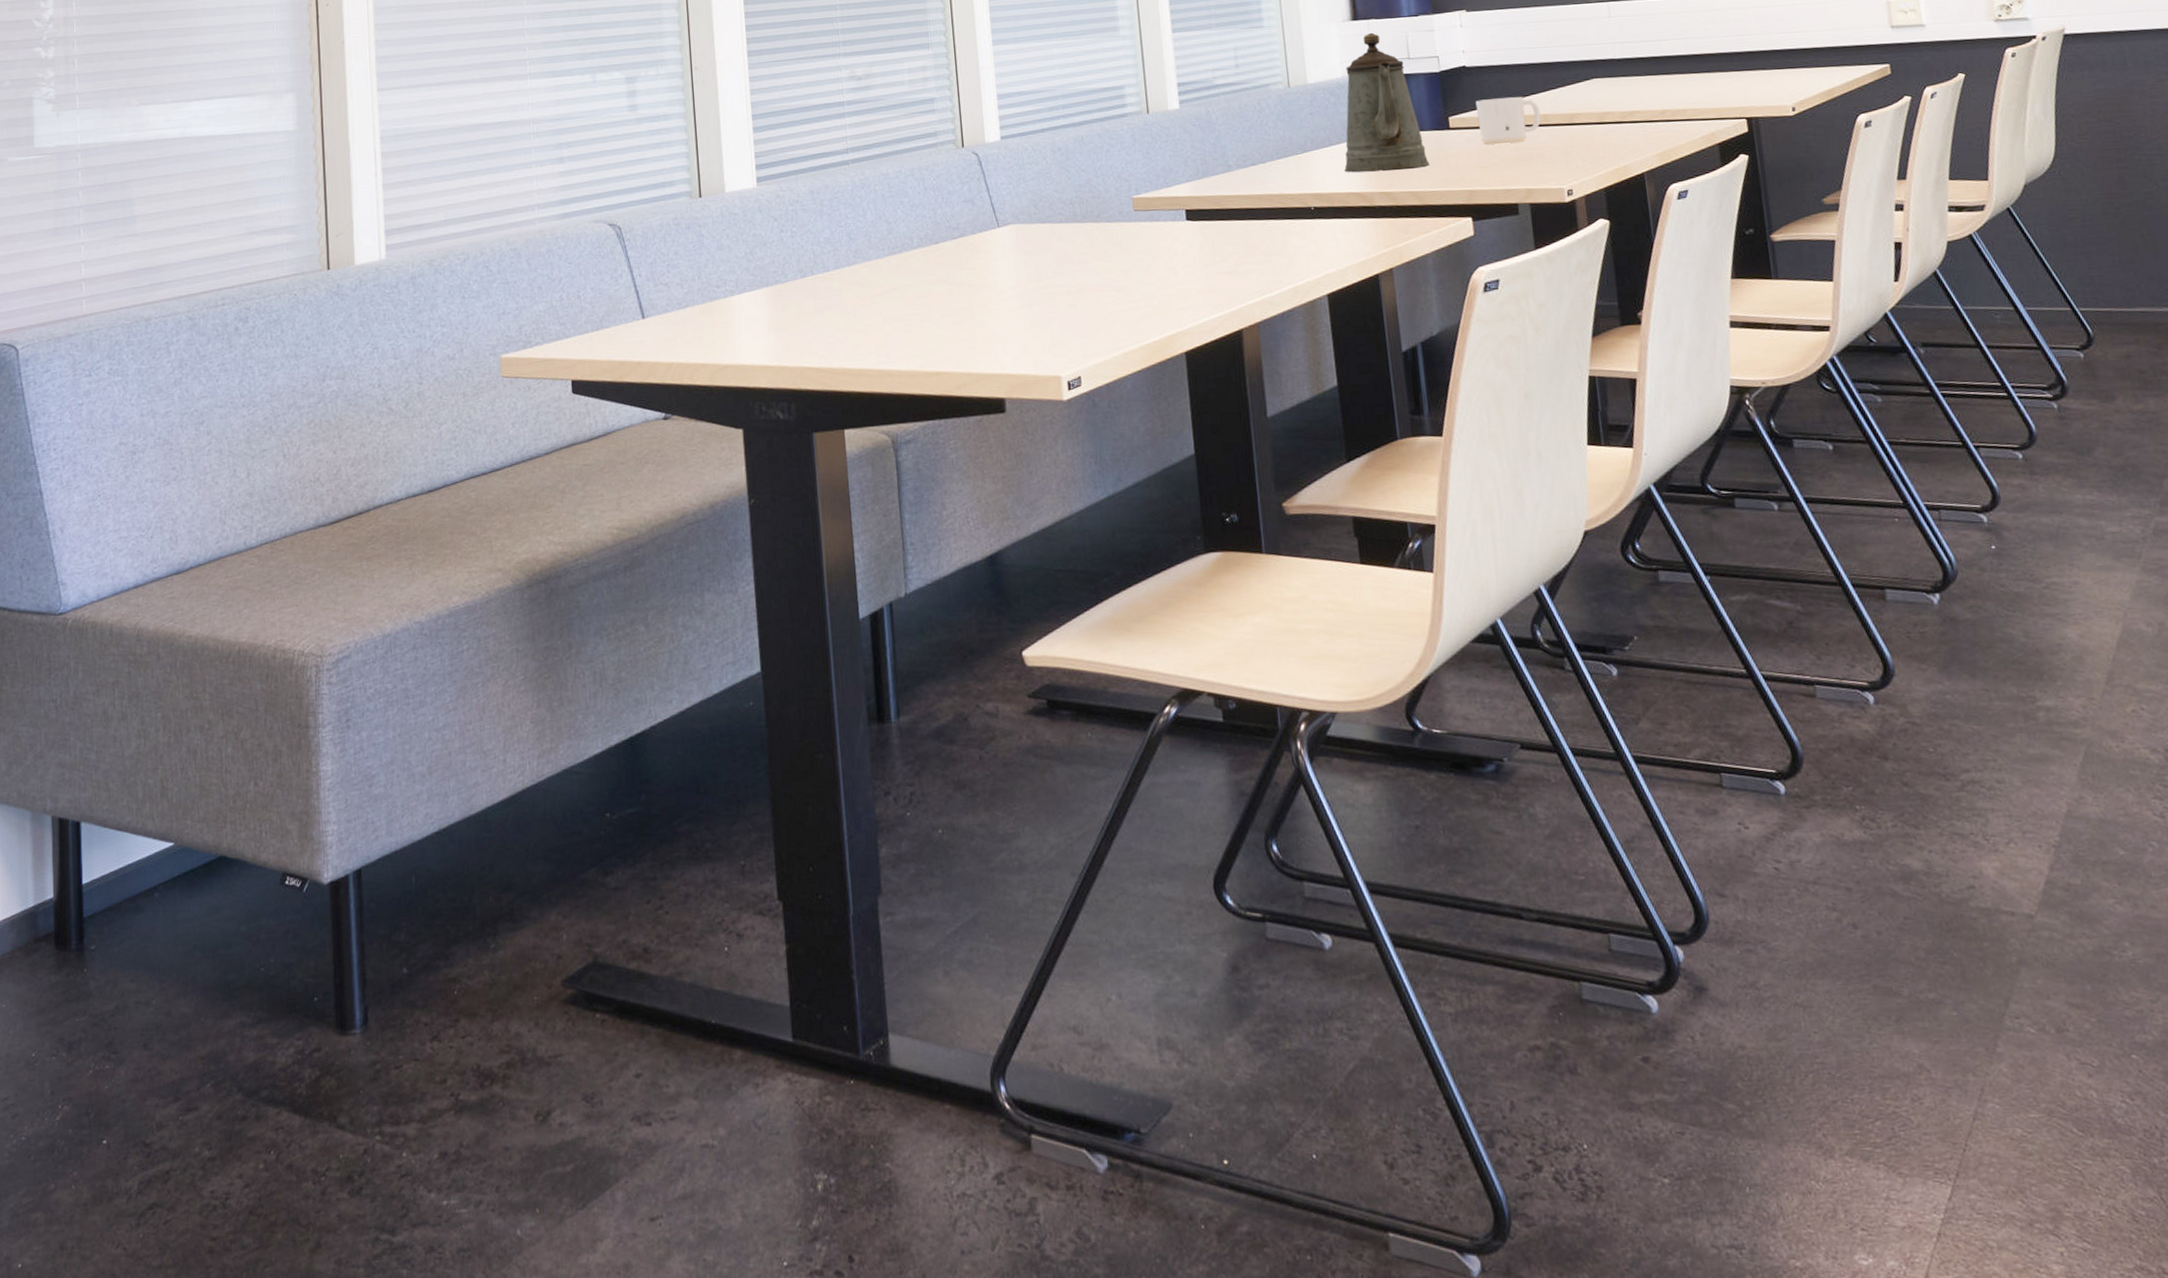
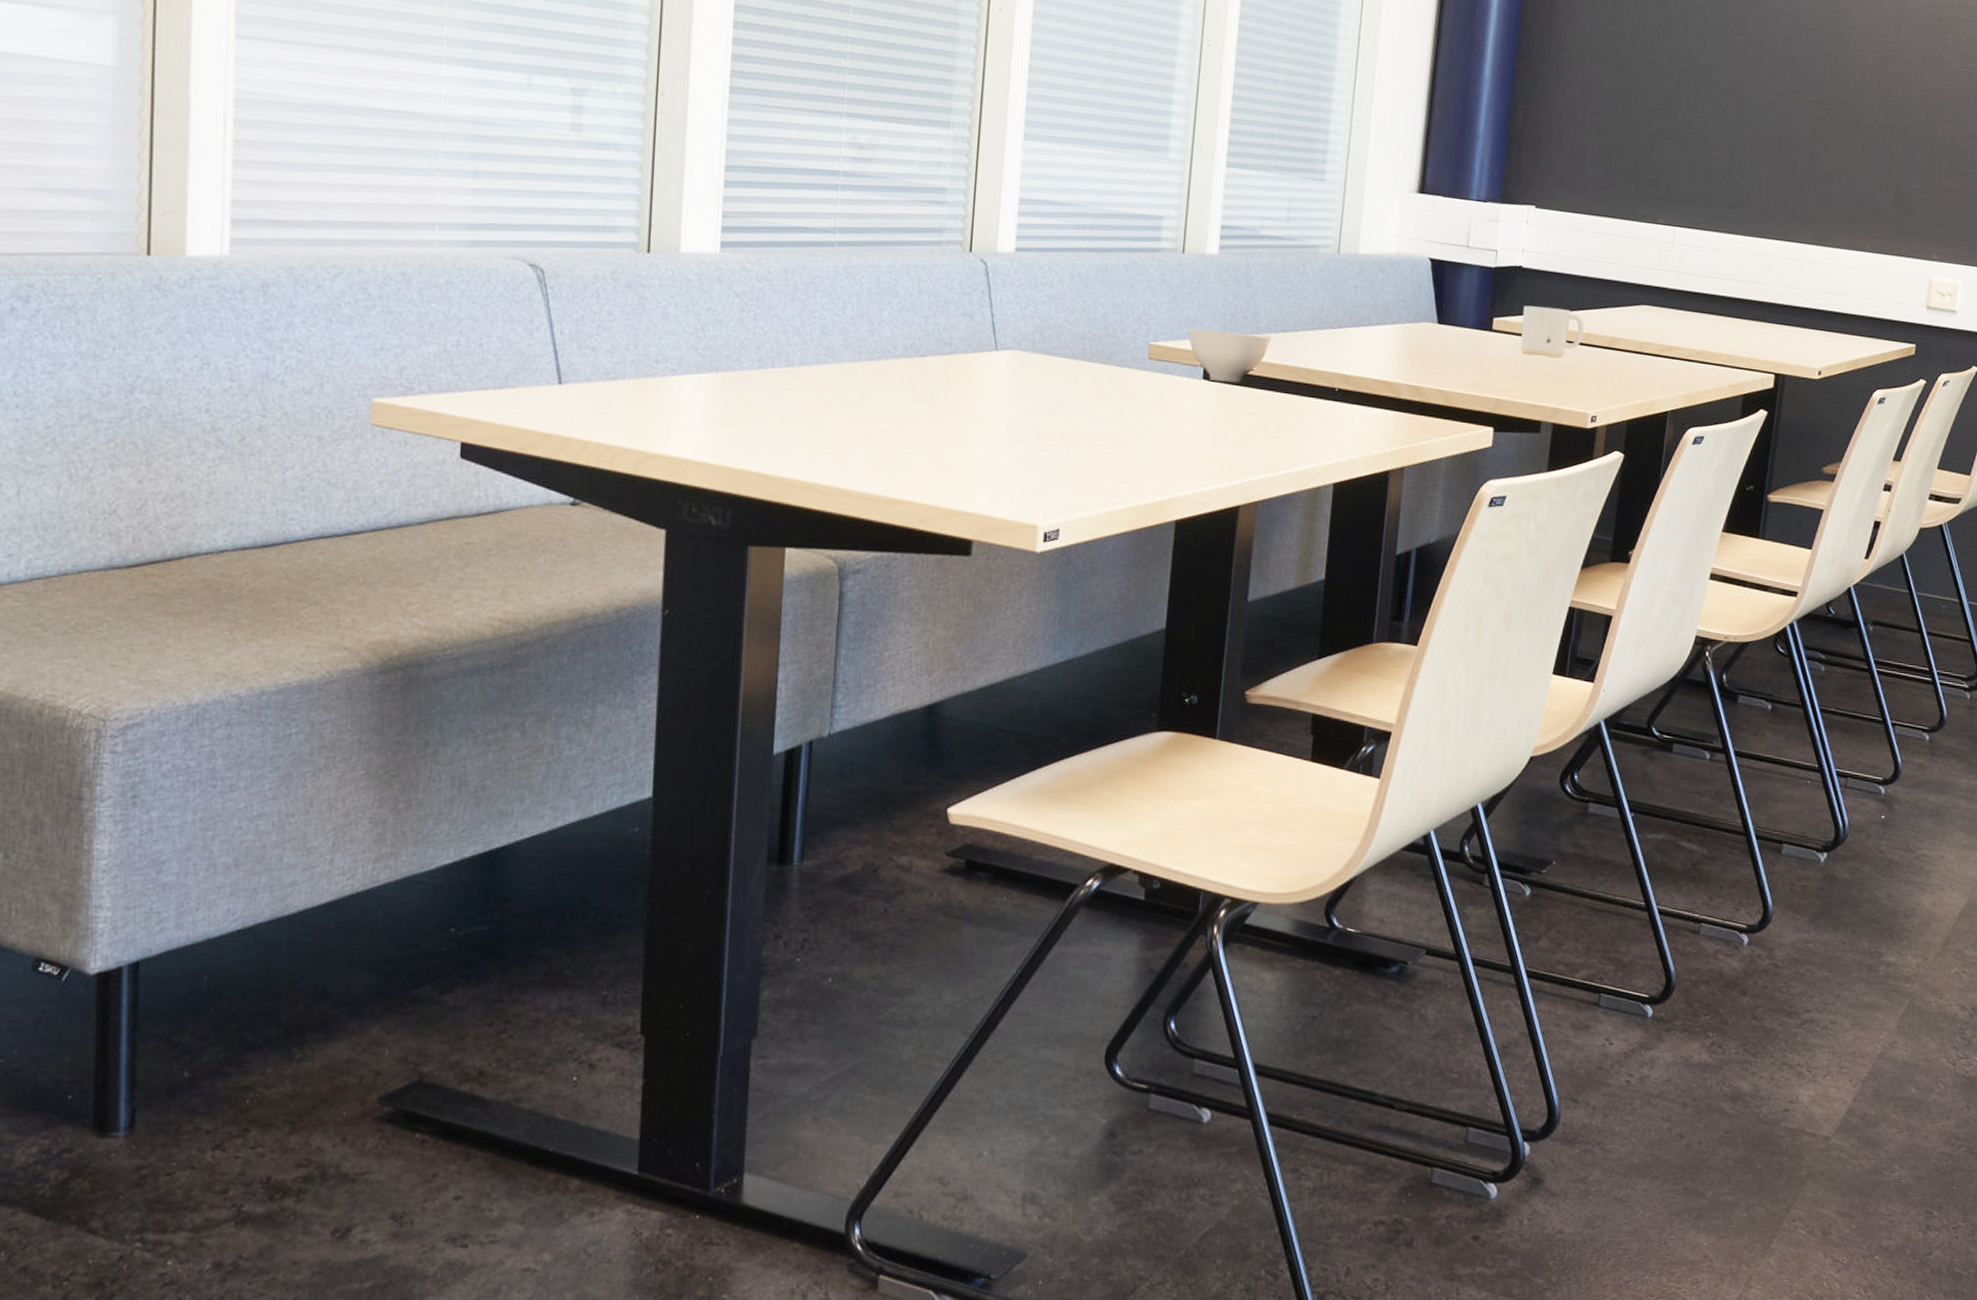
bowl: none [1164,172,1243,220] -> present [1187,327,1271,383]
coffee pot: present [1344,32,1430,173] -> none [1377,210,1465,366]

